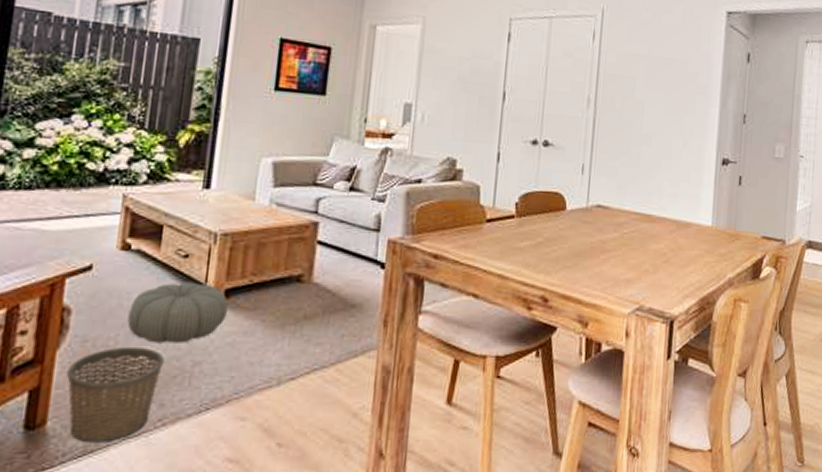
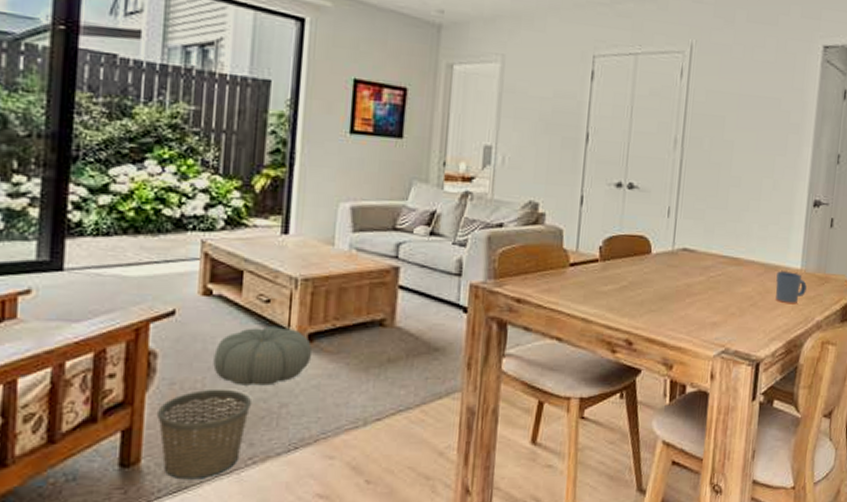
mug: none [687,228,718,261] -> present [775,271,807,305]

